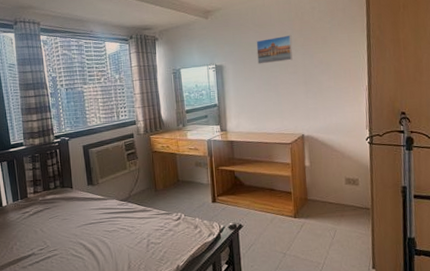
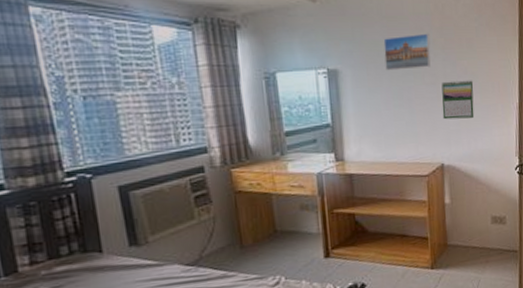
calendar: none [301,69,329,100] -> present [441,80,475,120]

